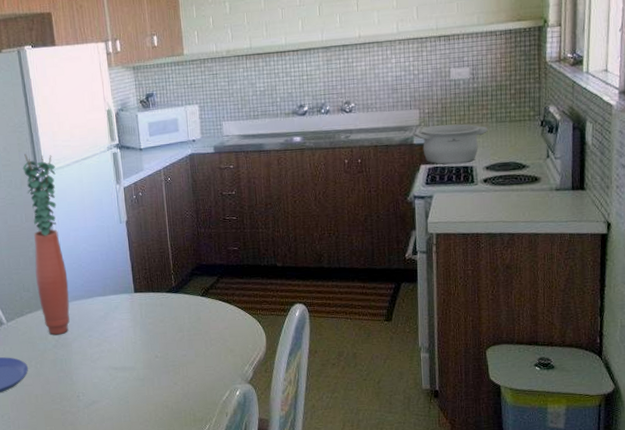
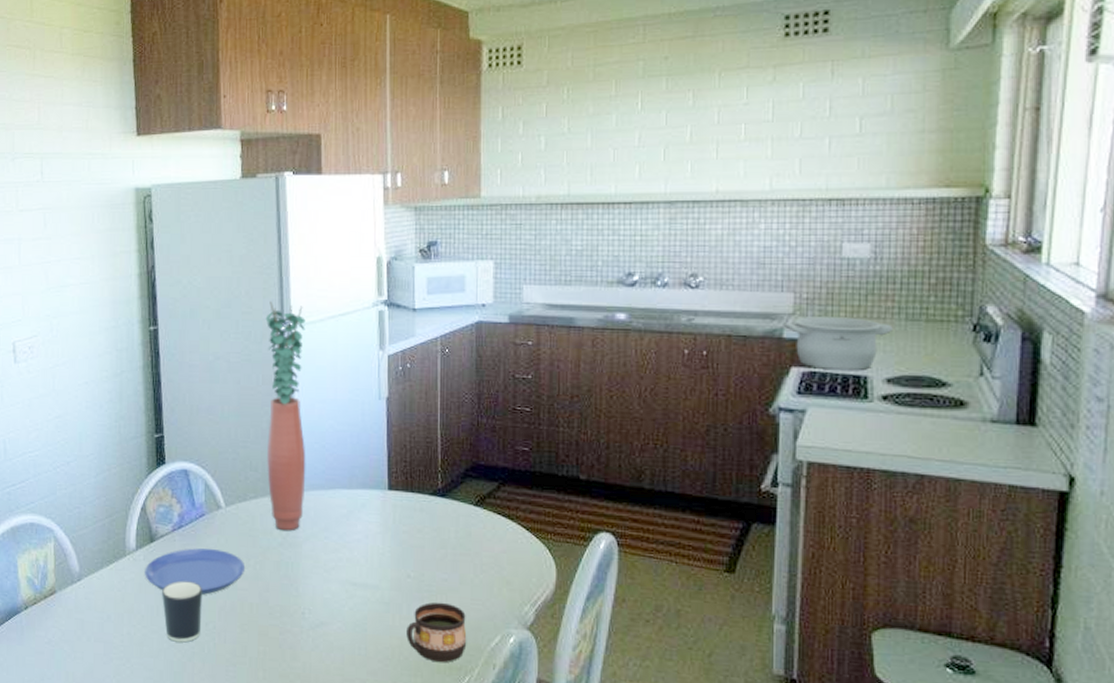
cup: none [159,372,205,417] -> present [406,602,467,662]

